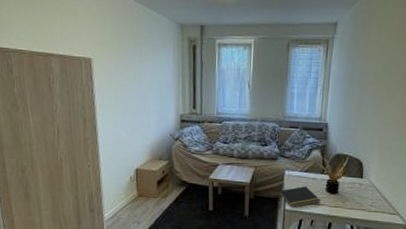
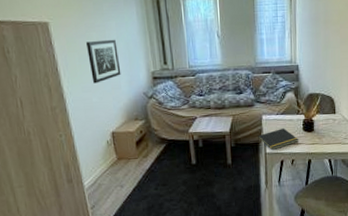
wall art: none [123,79,152,120] -> present [86,39,121,84]

